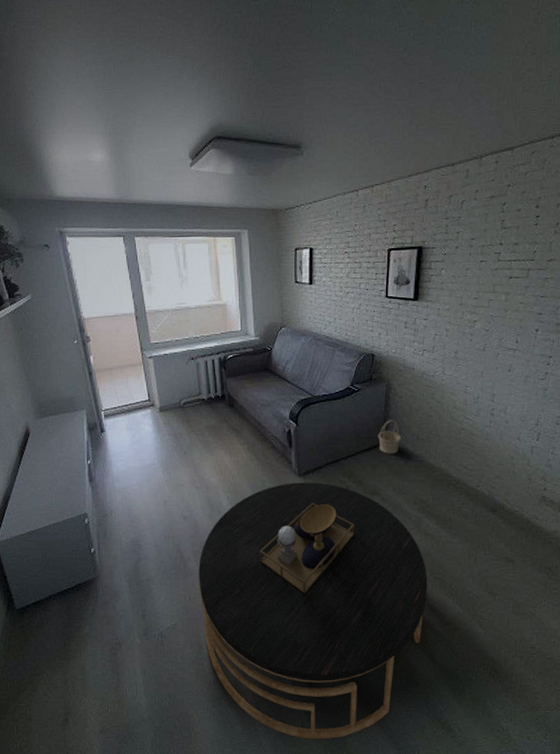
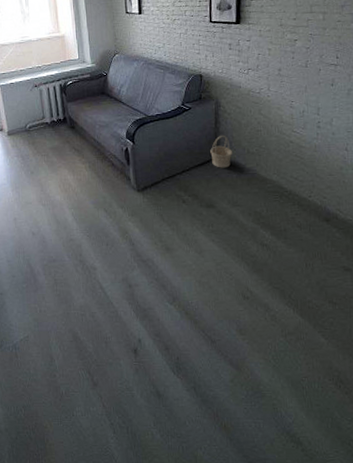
coffee table: present [198,482,428,740] -> none [47,197,268,452]

